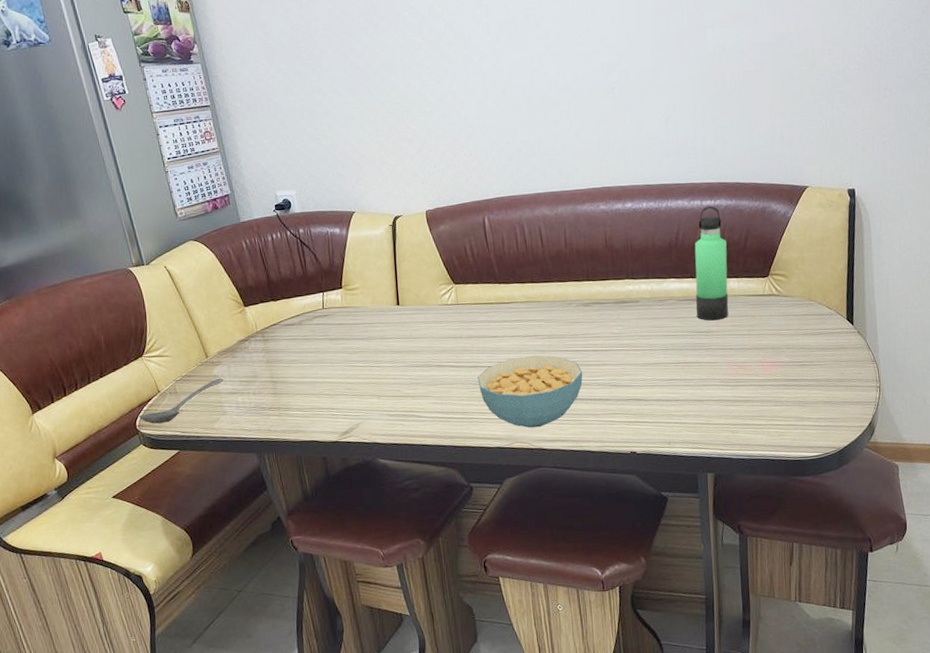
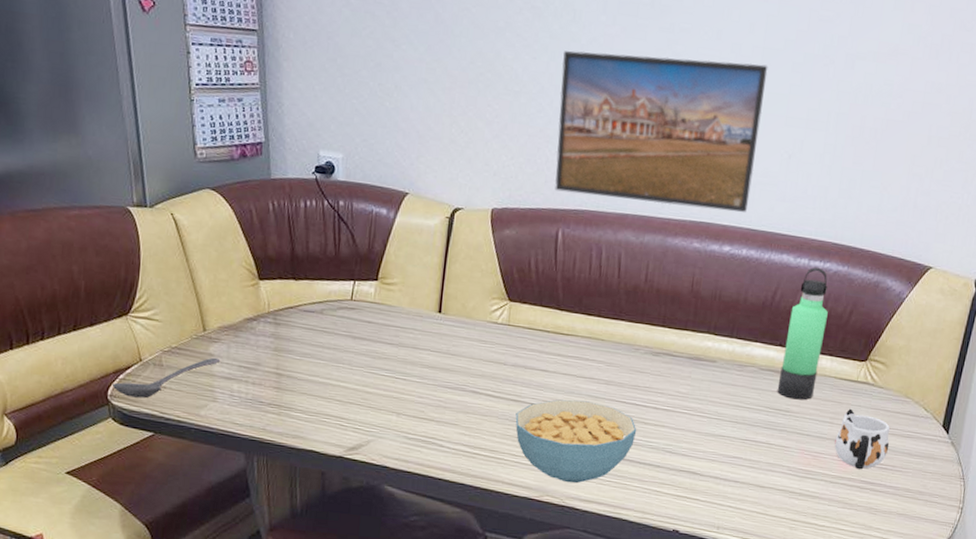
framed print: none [462,48,640,186] -> present [554,50,768,213]
mug: none [755,319,804,370] -> present [834,408,891,470]

